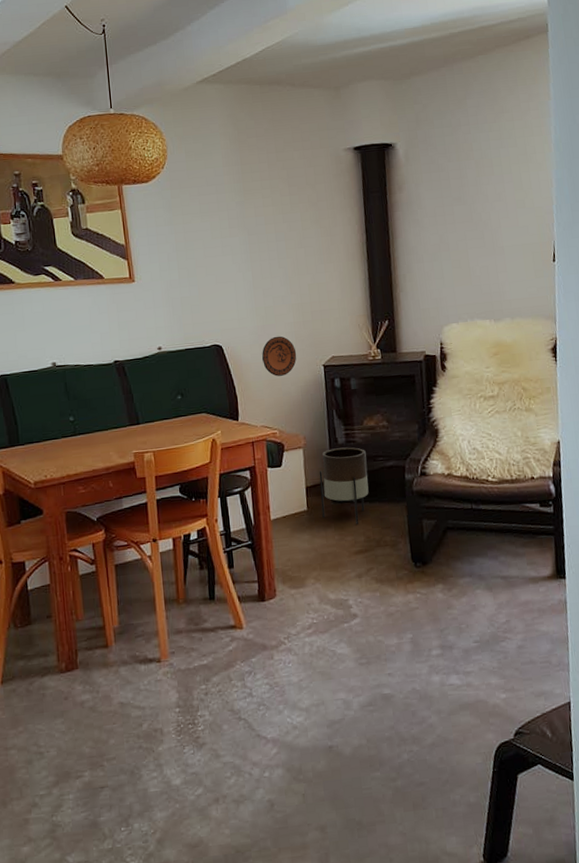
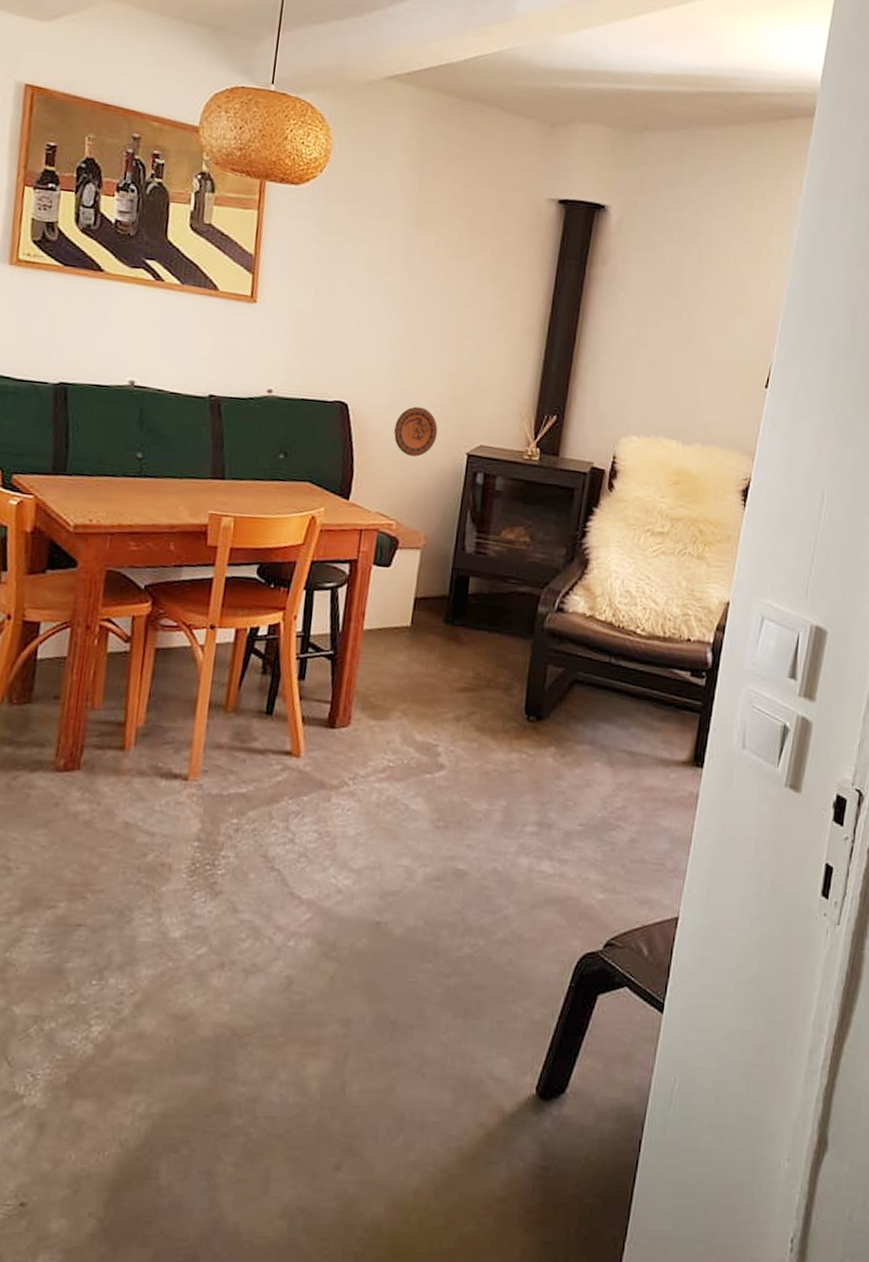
planter: present [319,447,369,524] -> none [427,557,497,655]

